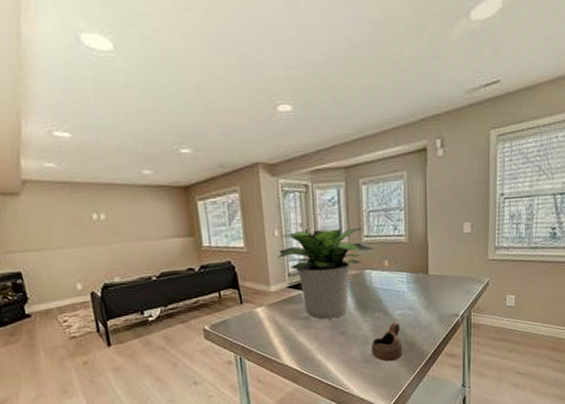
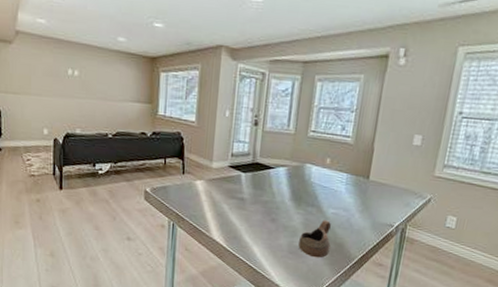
potted plant: present [276,227,375,320] -> none [223,115,319,205]

